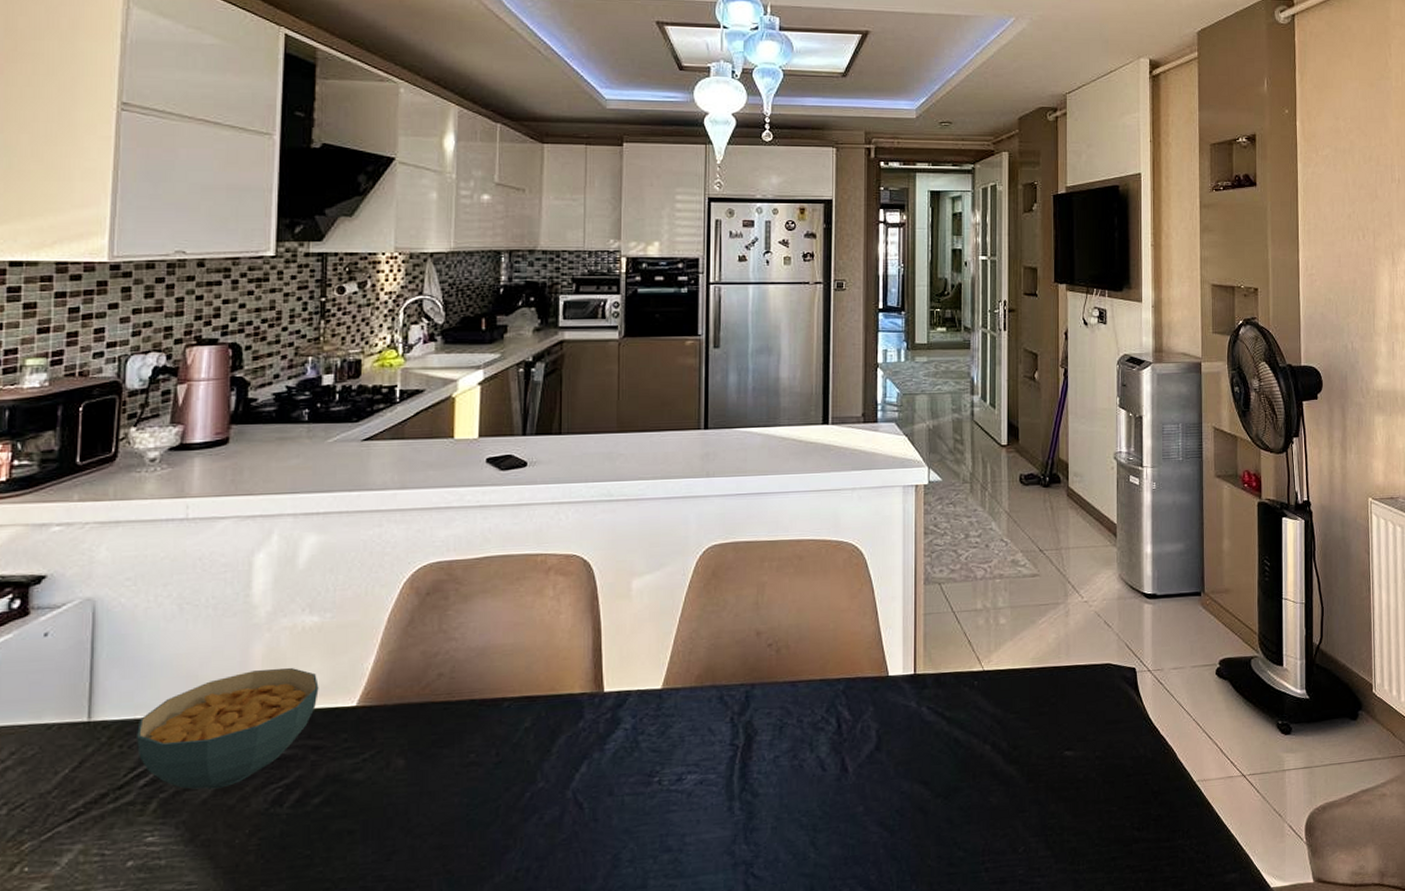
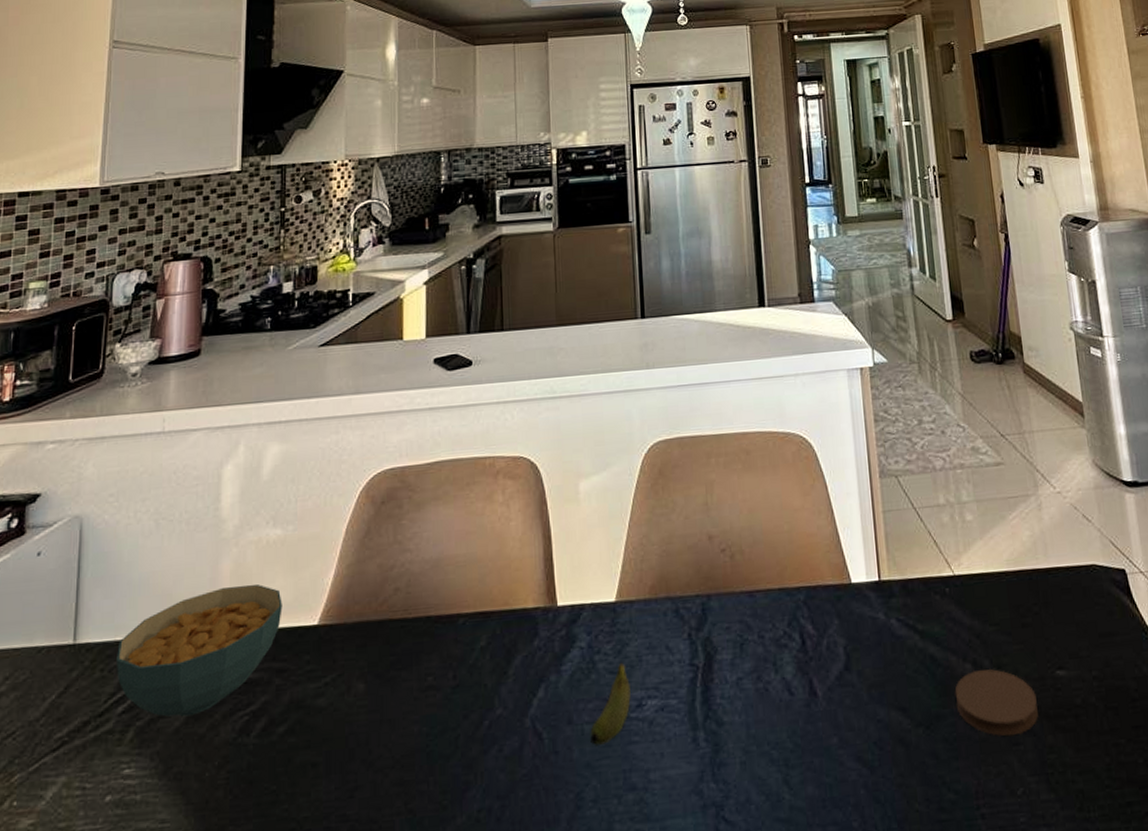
banana: none [630,742,671,815] -> present [590,662,631,747]
coaster: none [973,749,1045,805] -> present [954,669,1038,737]

